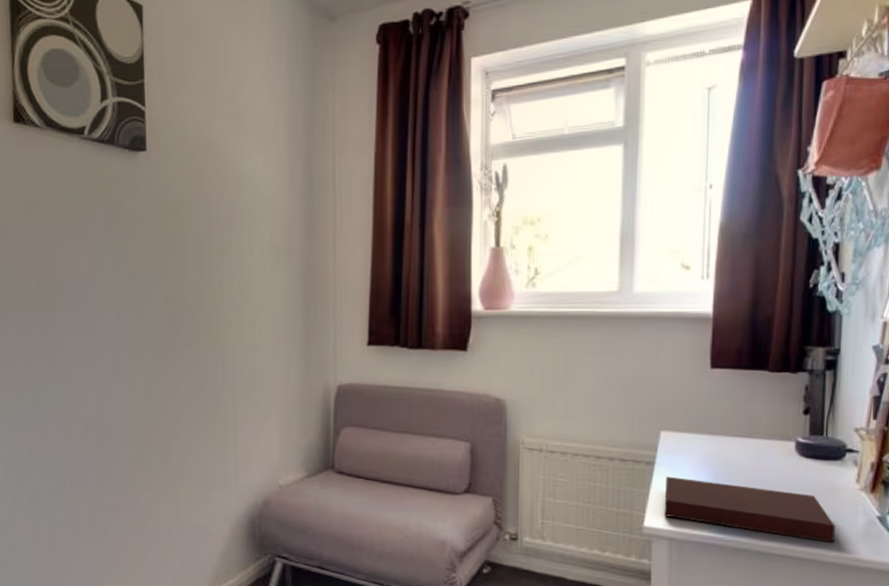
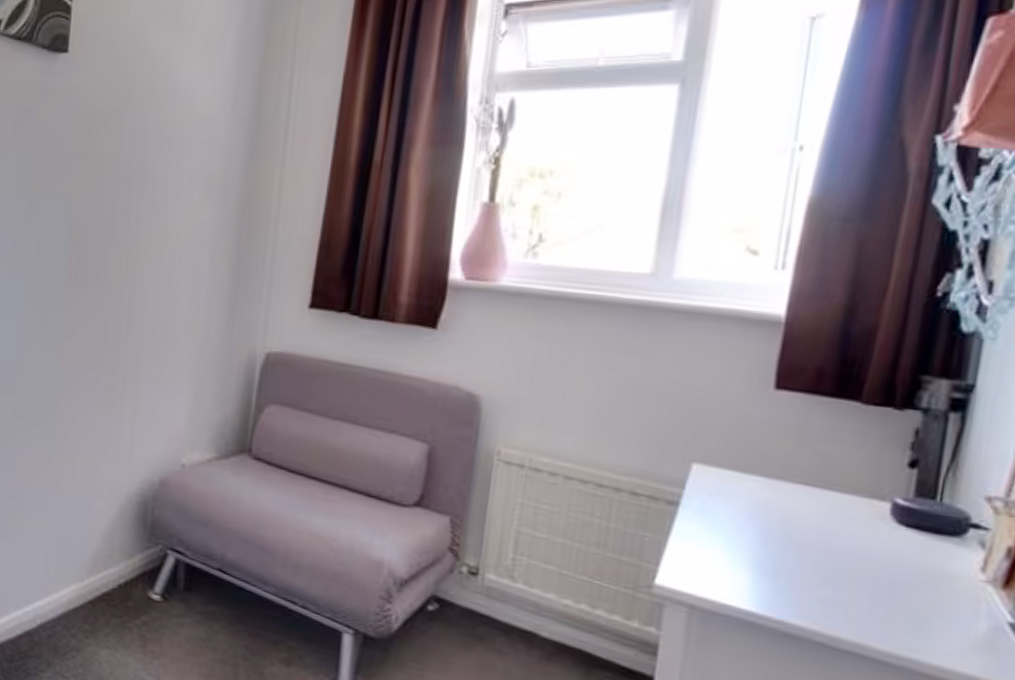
notebook: present [664,476,835,543] -> none [685,523,941,649]

